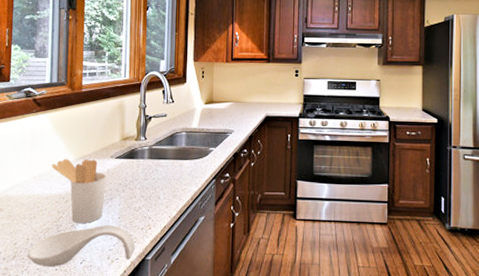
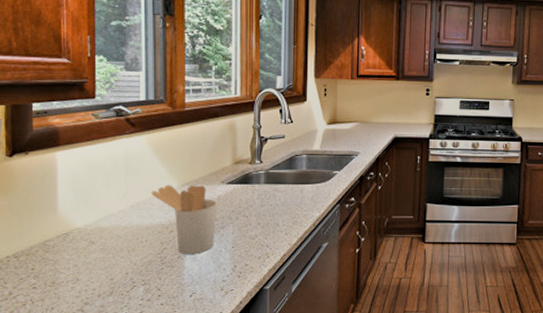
spoon rest: present [27,224,136,267] -> none [127,254,252,301]

